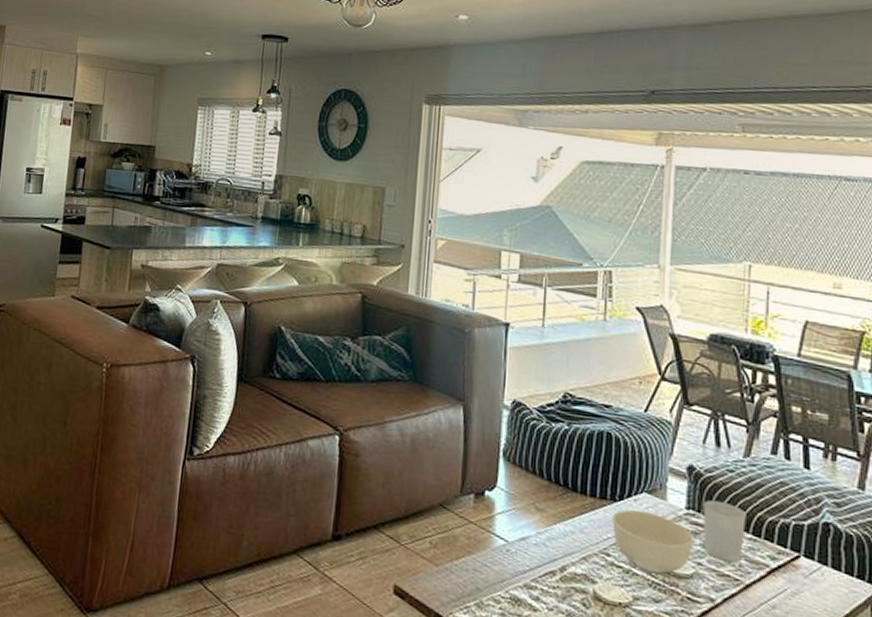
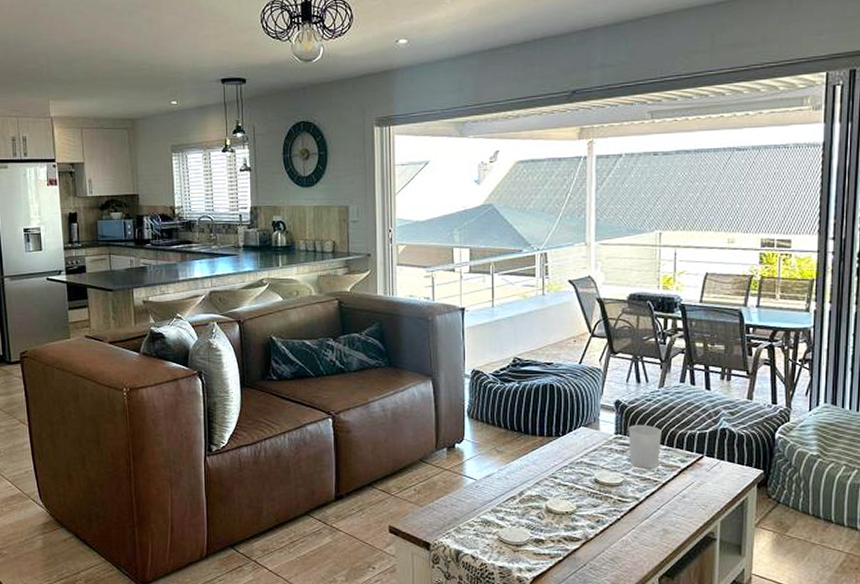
bowl: present [612,509,694,576] -> none [558,440,622,488]

